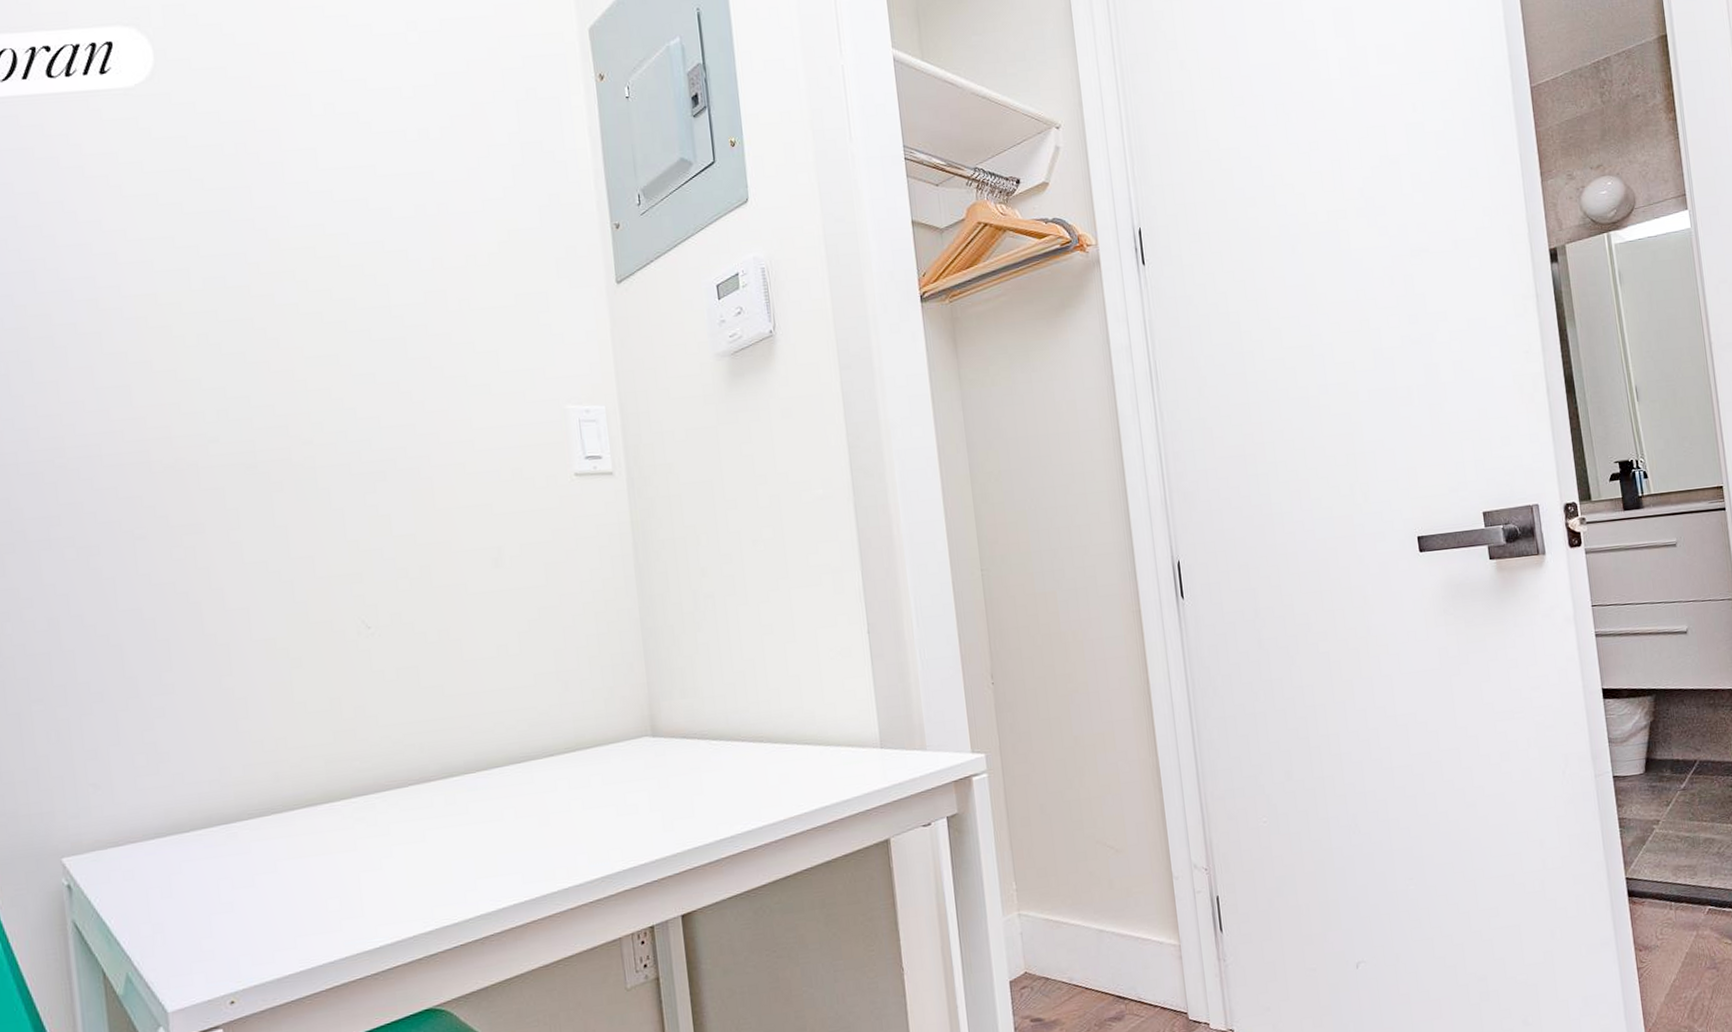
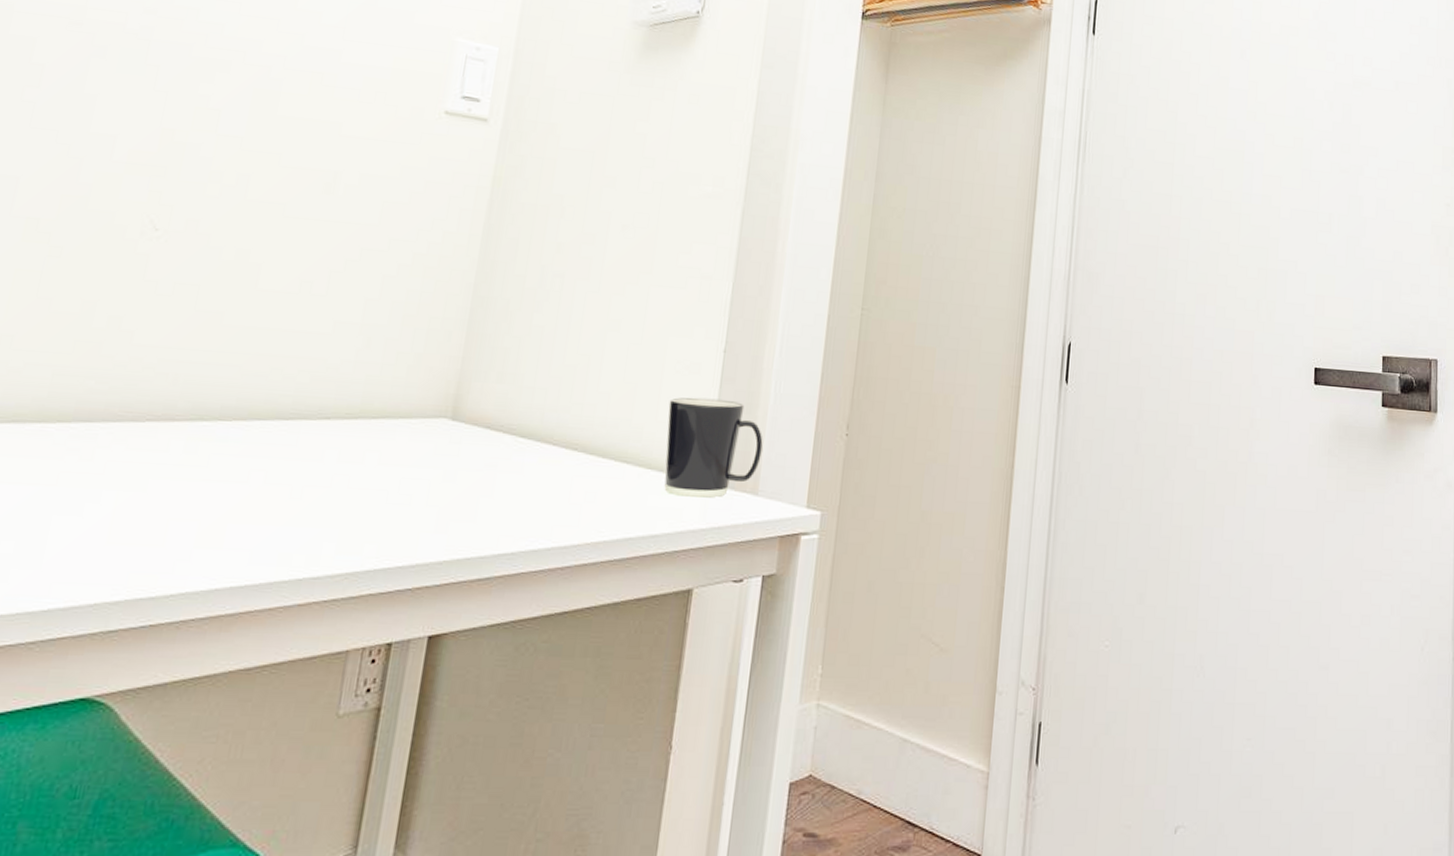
mug: none [831,674,922,764] -> present [664,397,763,498]

